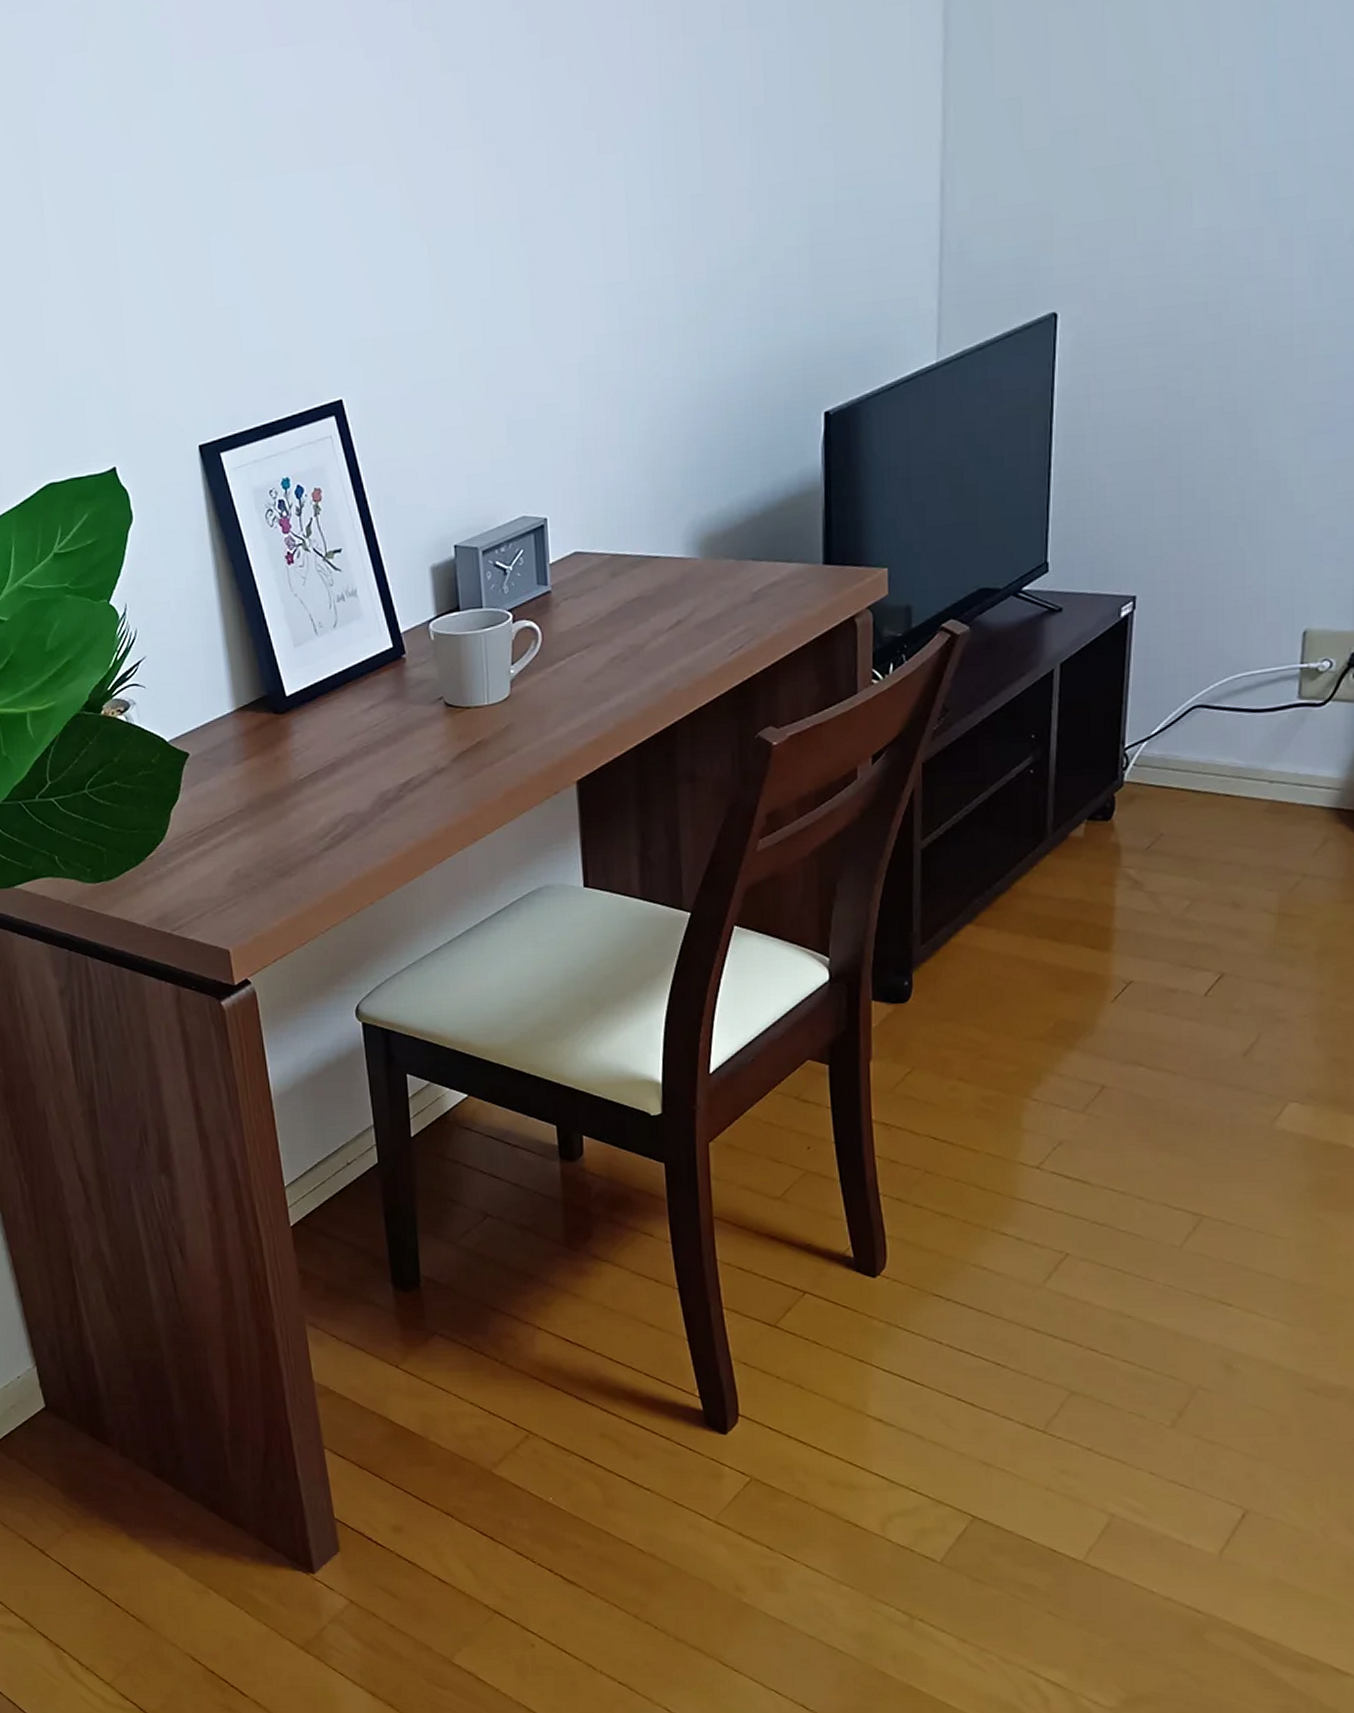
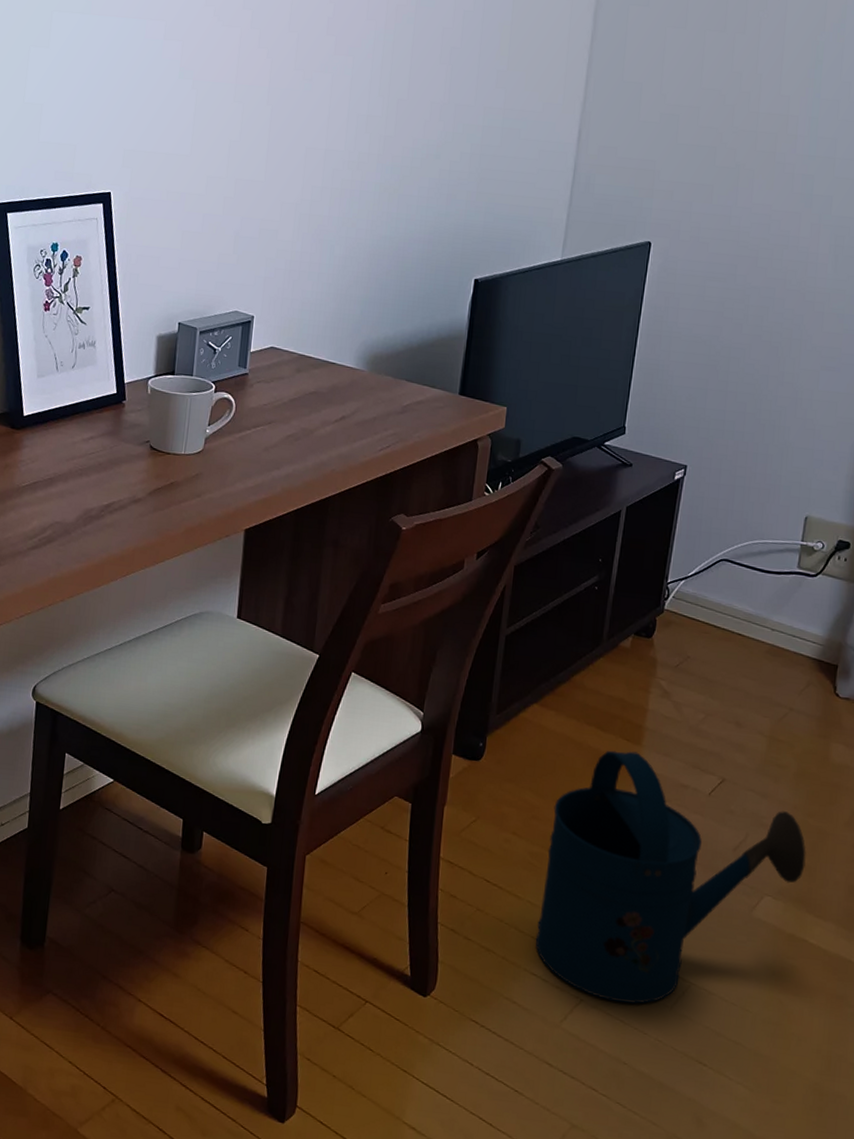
watering can: none [1001,960,1339,1250] -> present [535,750,806,1005]

